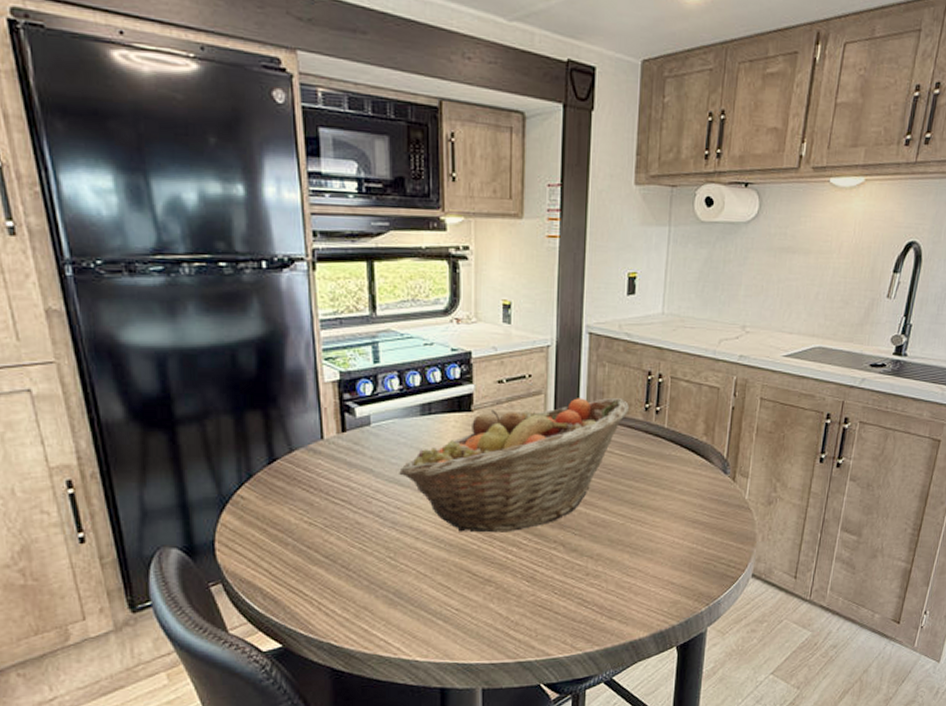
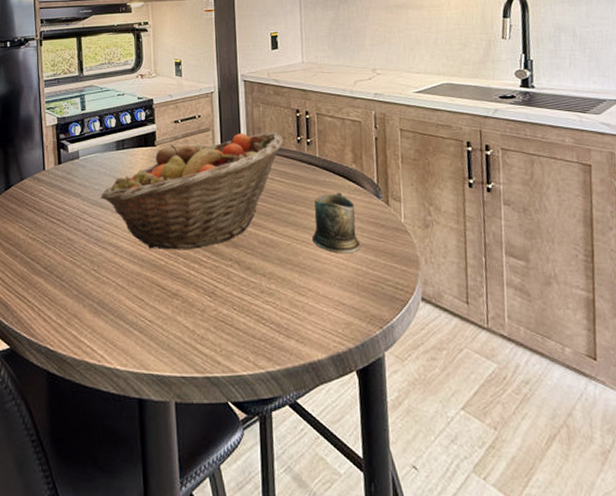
mug: none [648,467,699,533] -> present [312,192,361,254]

